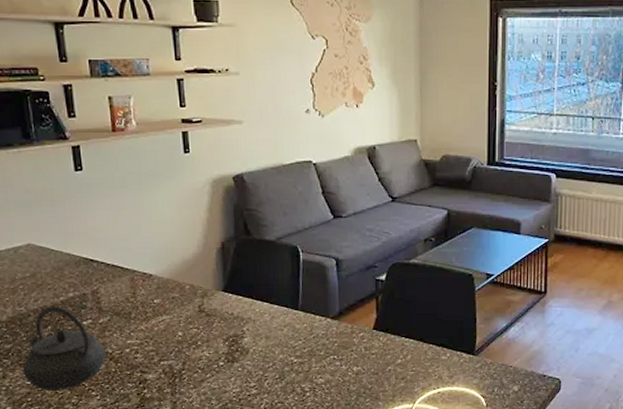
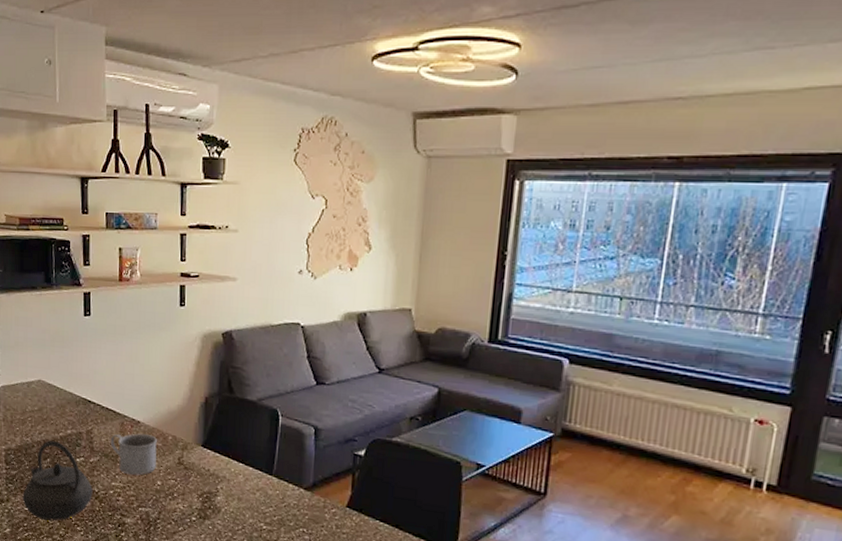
mug: none [120,287,175,331] -> present [110,433,157,476]

